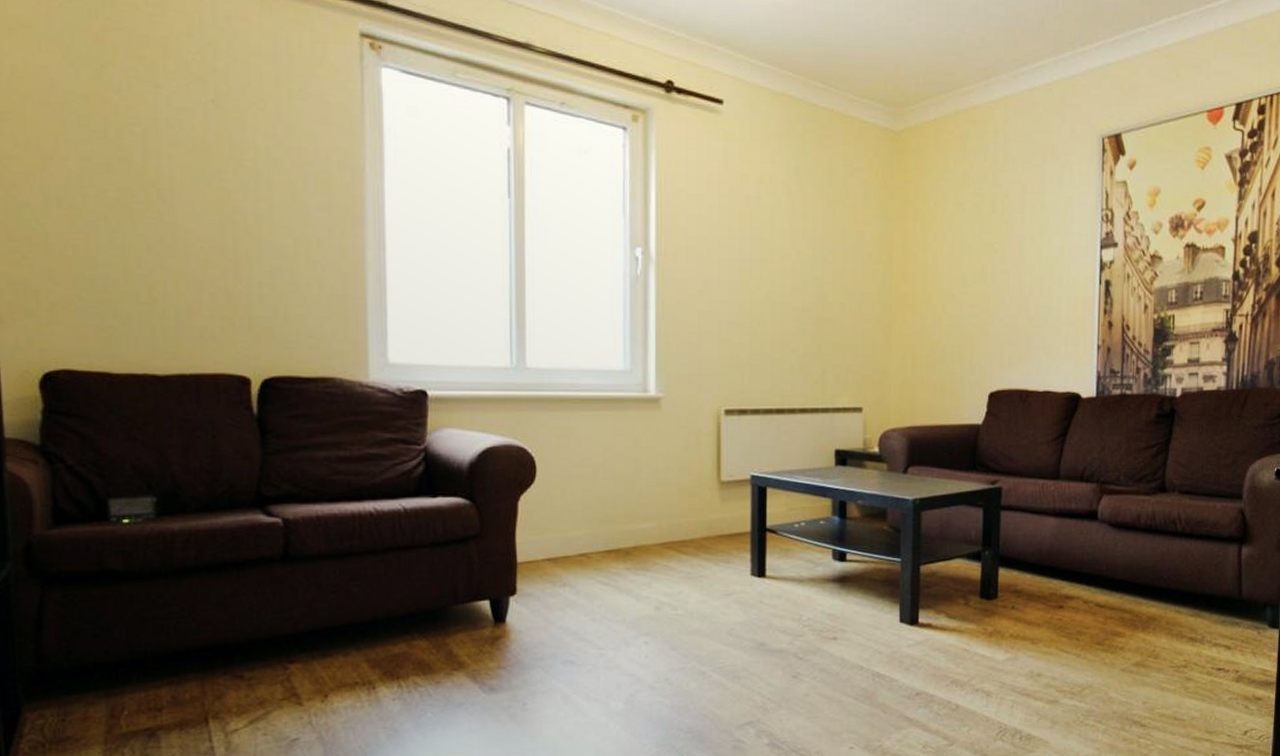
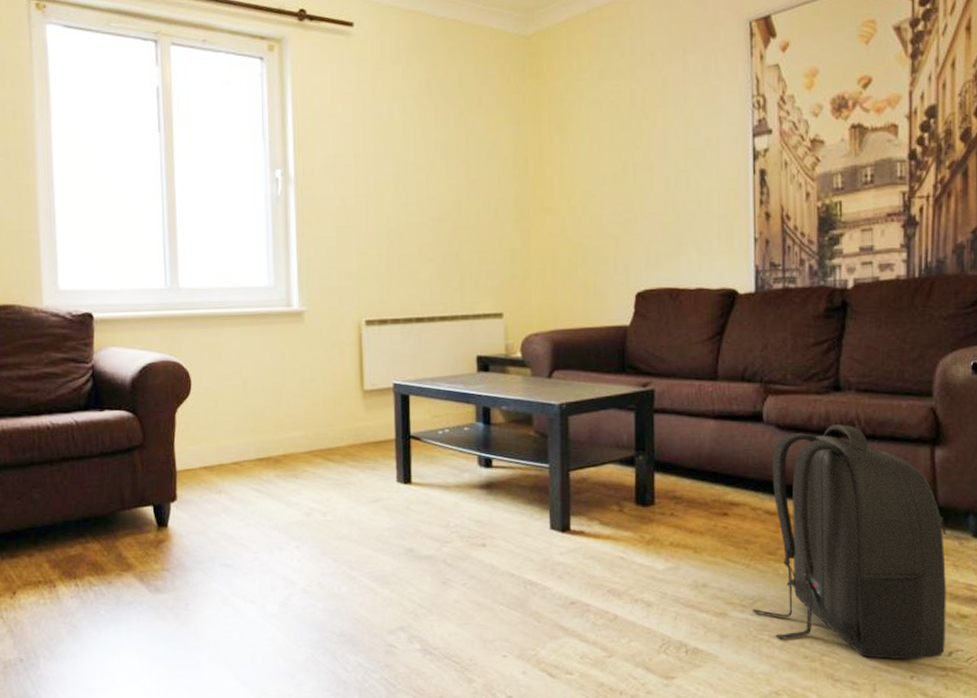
backpack: none [1081,523,1248,740] -> present [753,424,947,660]

